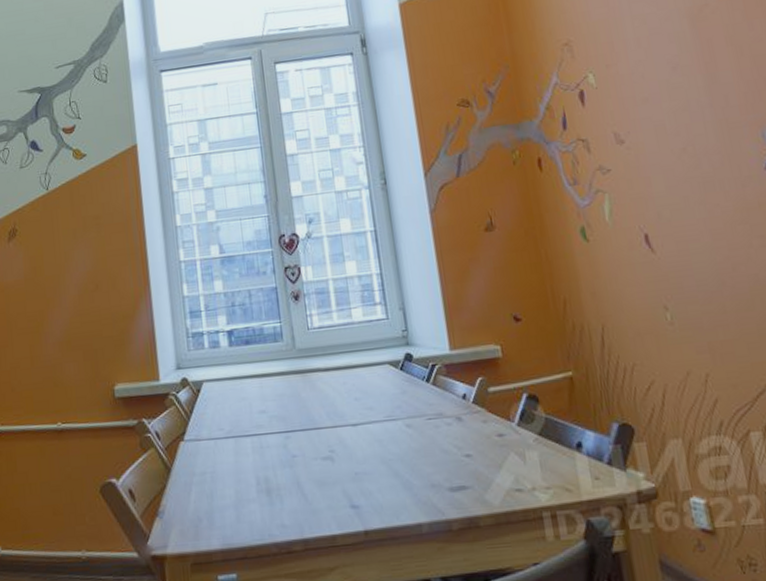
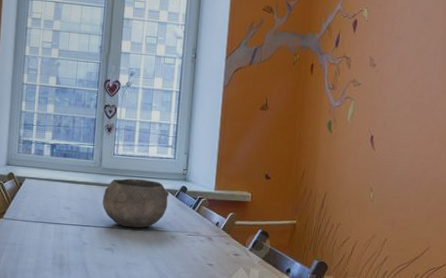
bowl: none [305,353,393,424] -> present [102,178,170,229]

